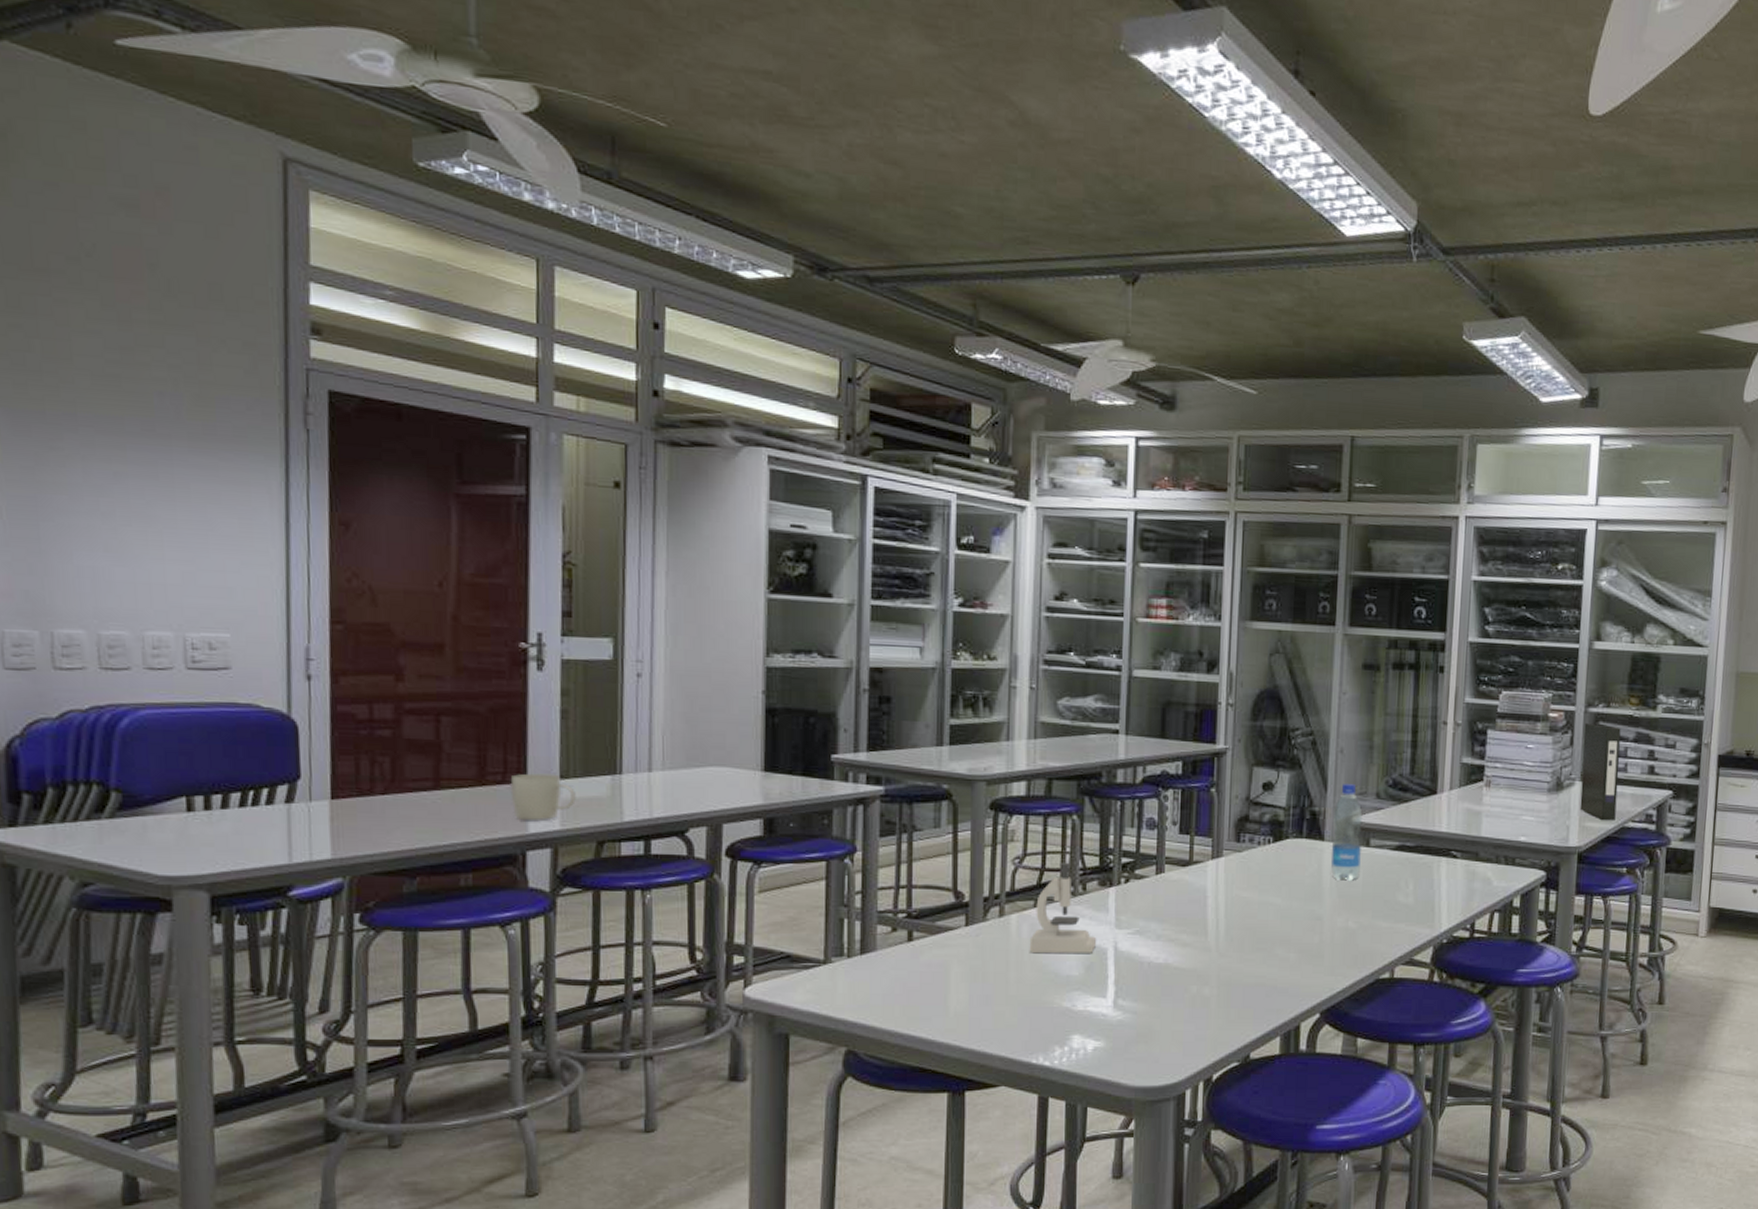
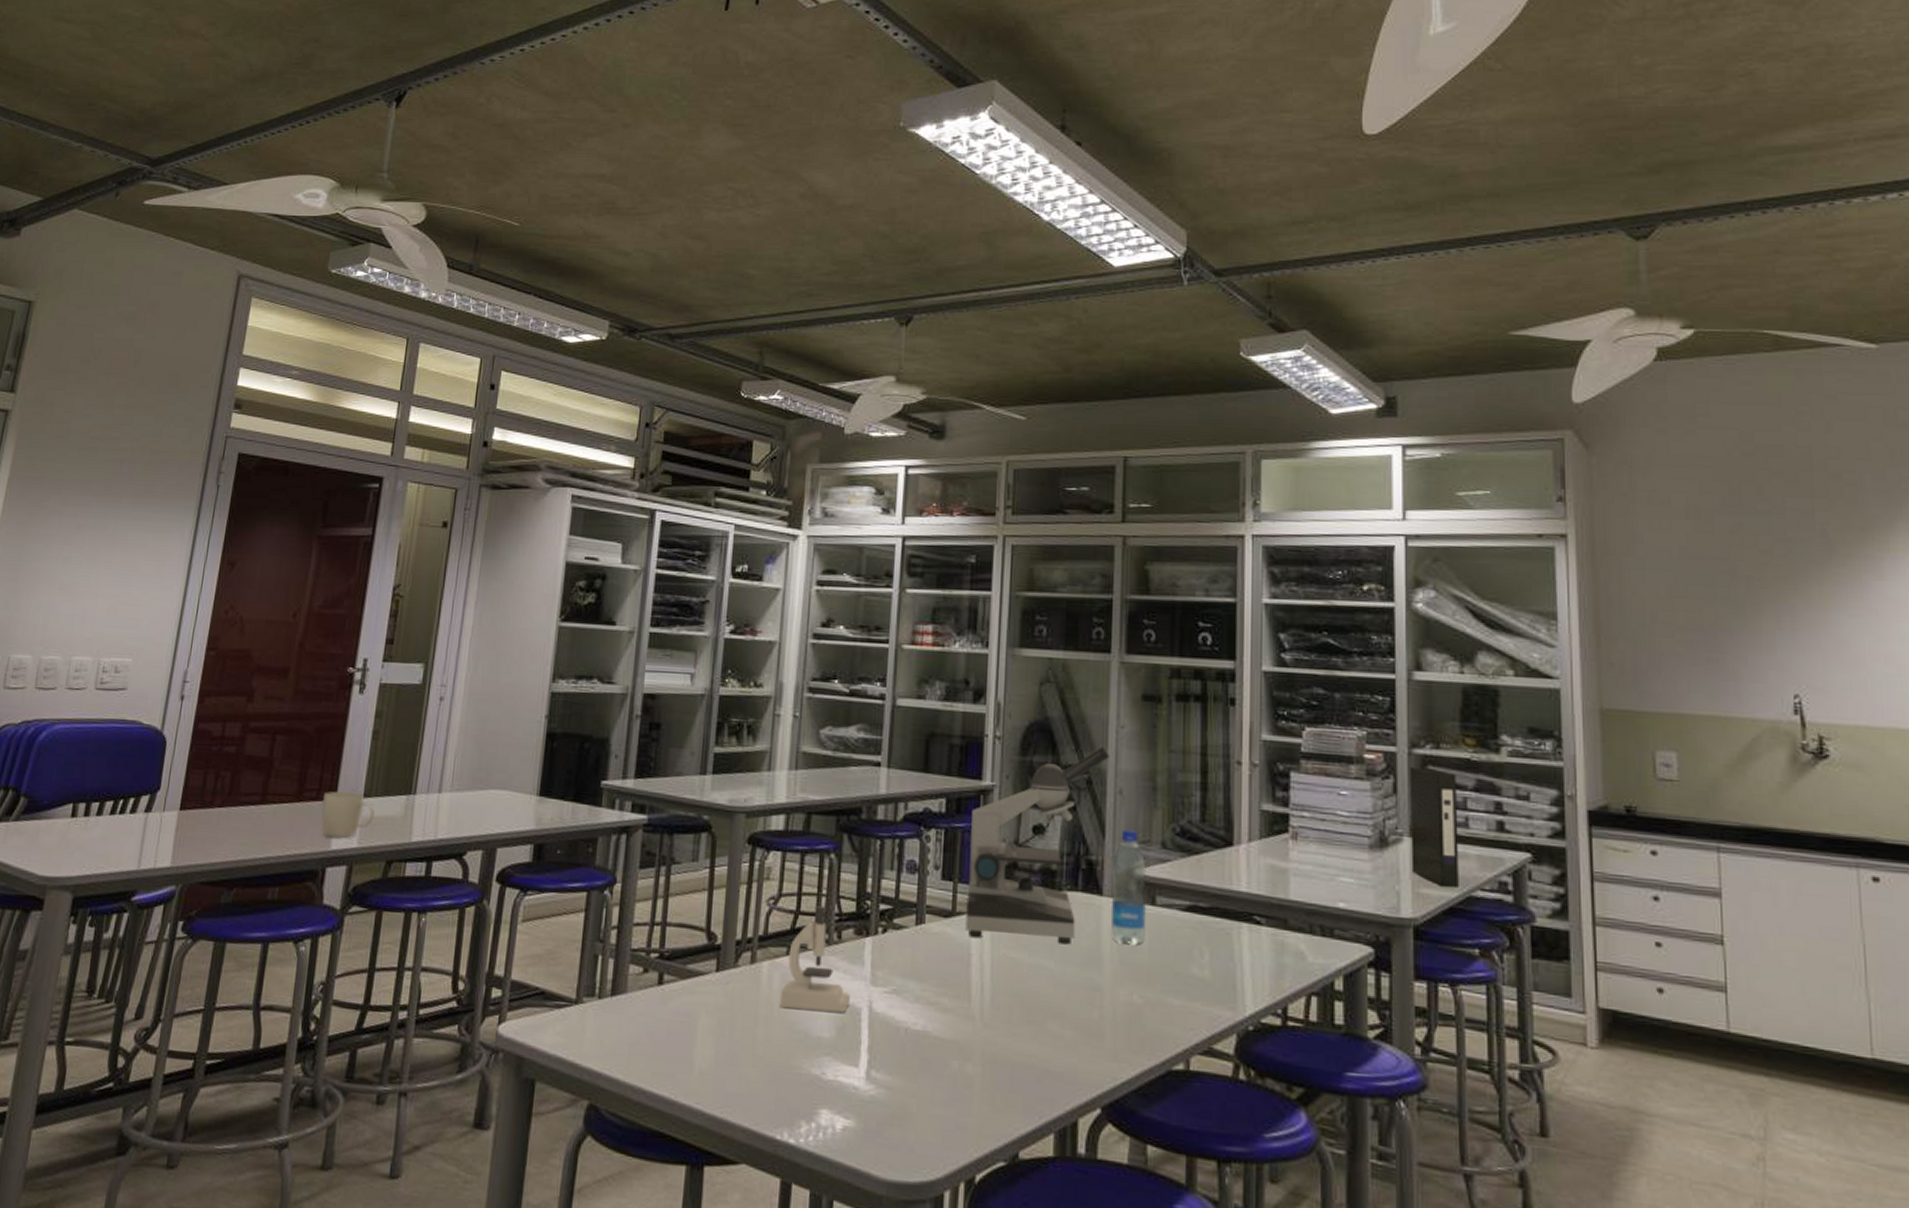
microscope: none [1202,711,1333,884] -> present [965,746,1110,945]

